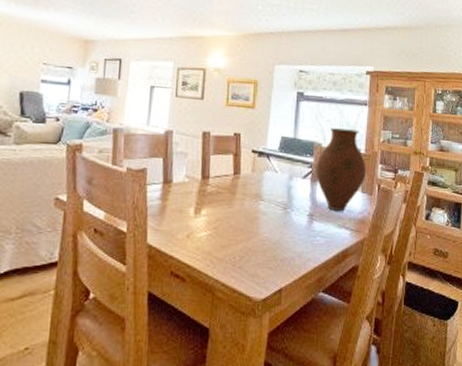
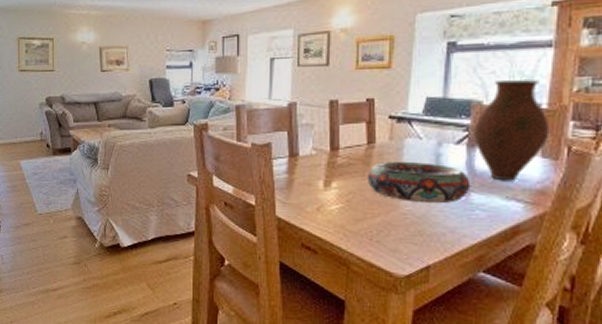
decorative bowl: none [232,192,313,231] -> present [366,162,471,204]

